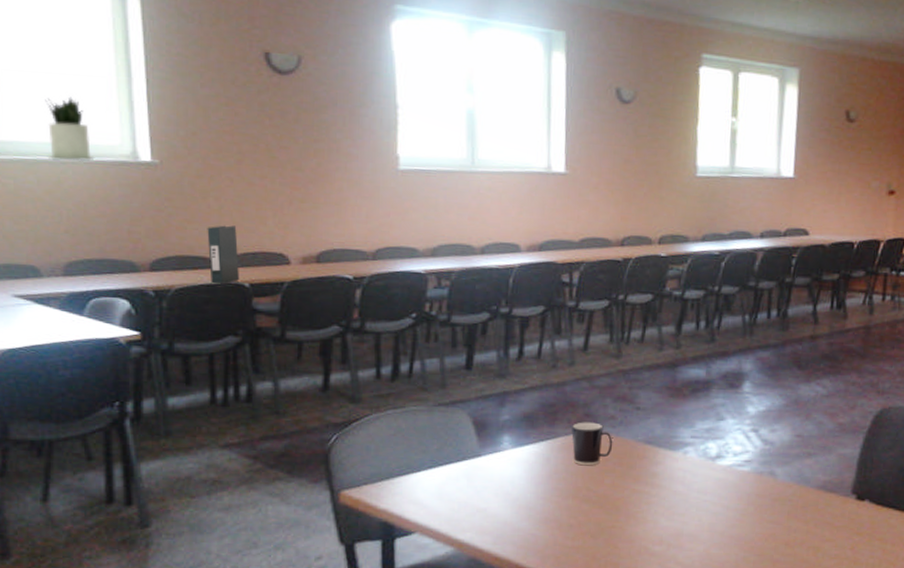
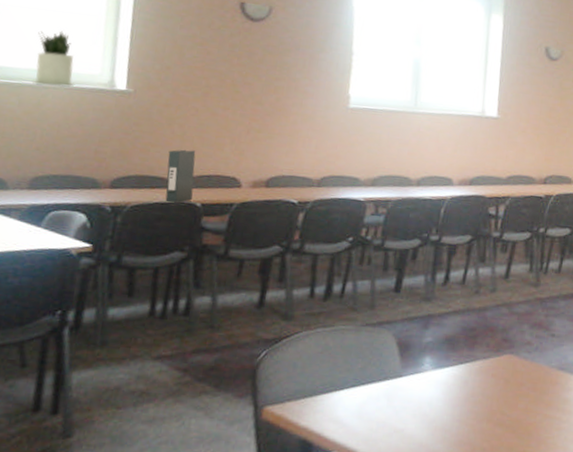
mug: present [571,422,613,466] -> none [489,346,528,390]

